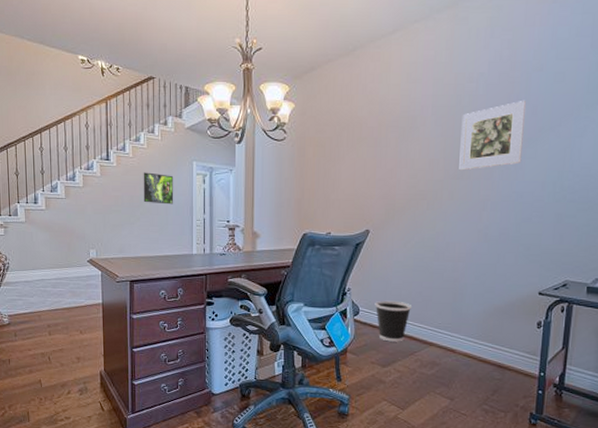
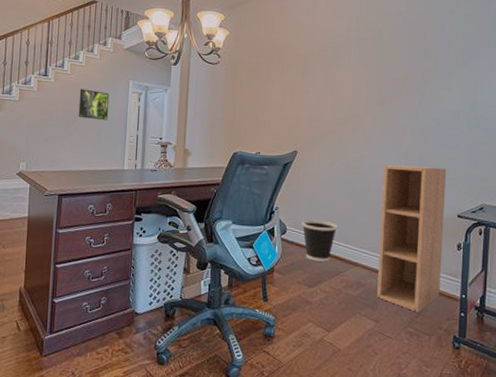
shelving unit: none [452,242,529,390] -> present [377,165,447,312]
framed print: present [459,100,527,171] -> none [381,37,441,98]

